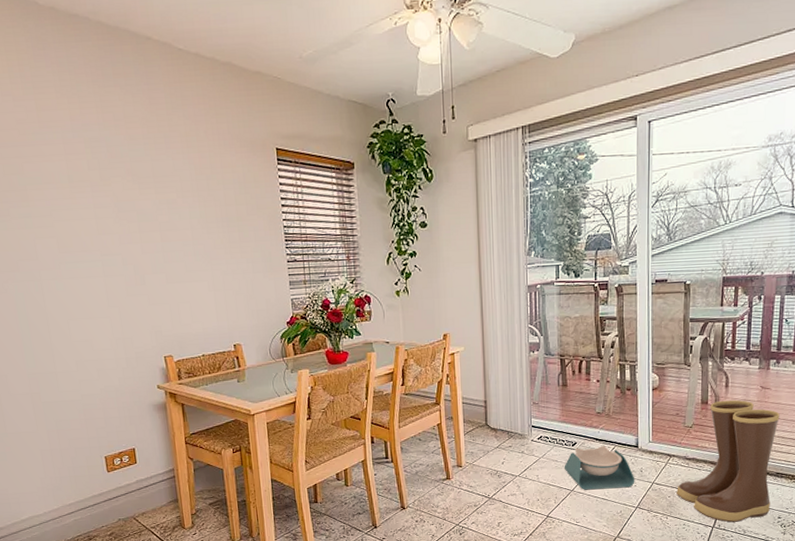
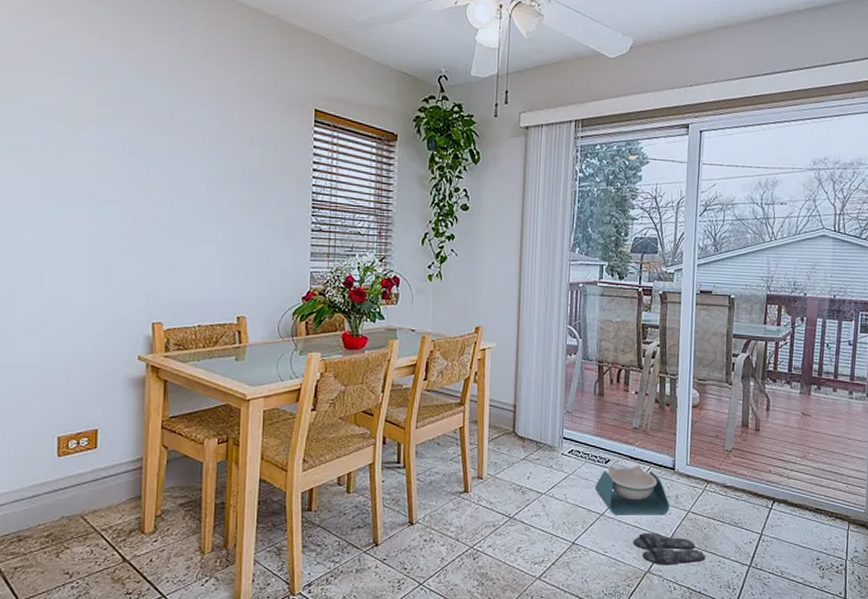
slippers: none [602,503,671,531] -> present [633,532,706,565]
boot: present [676,399,780,523] -> none [713,424,820,562]

